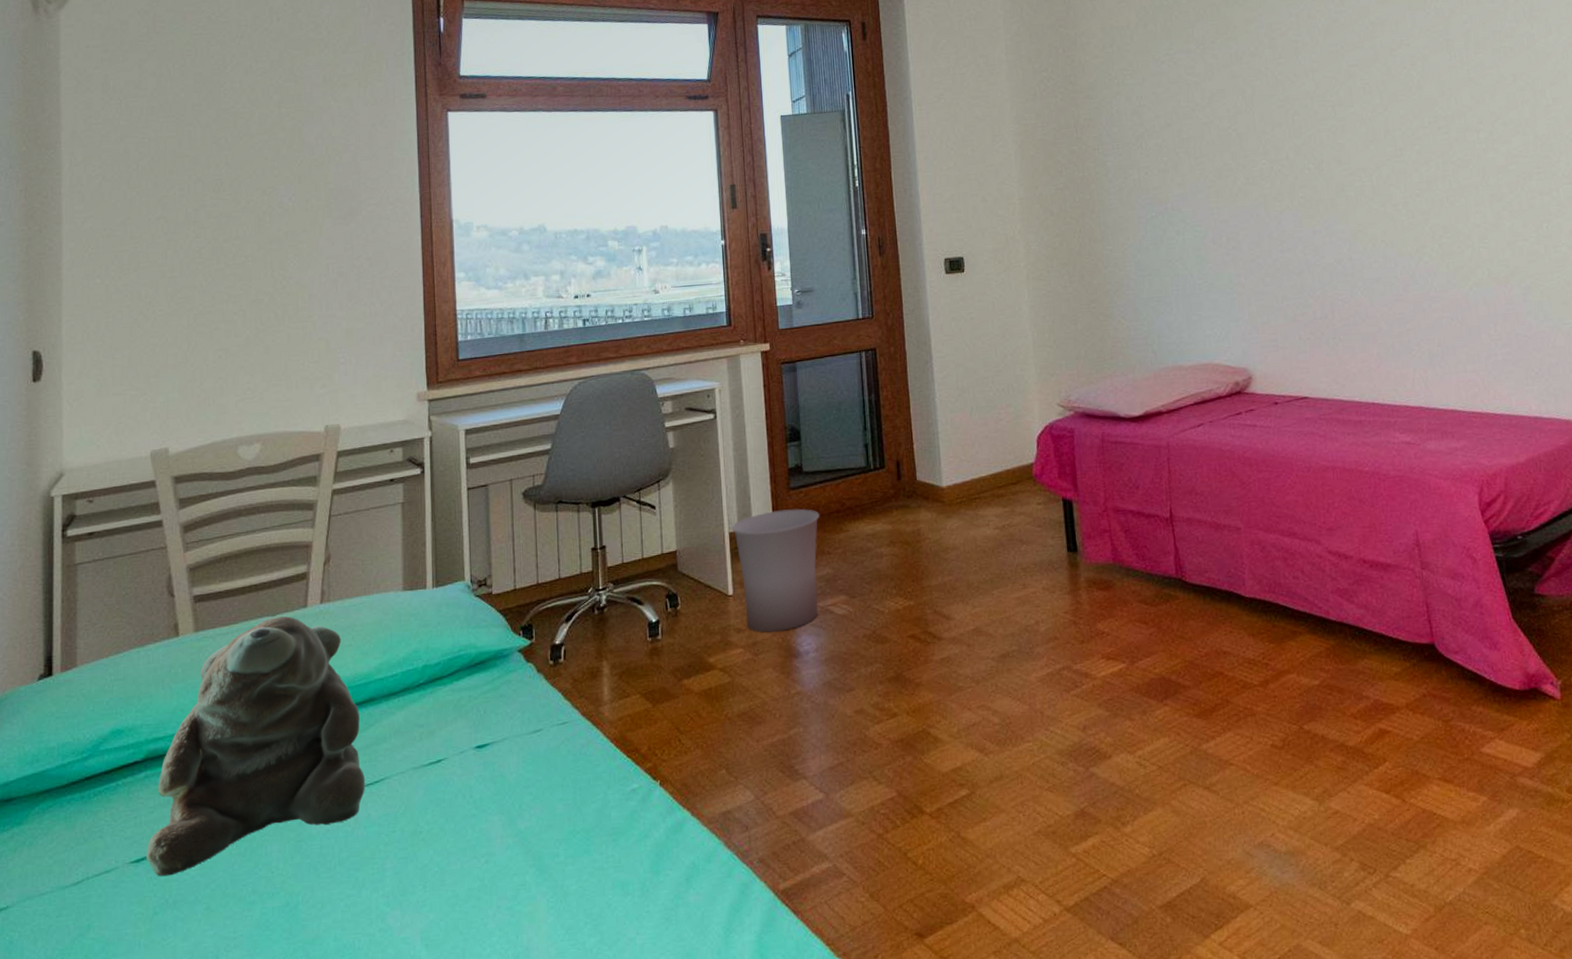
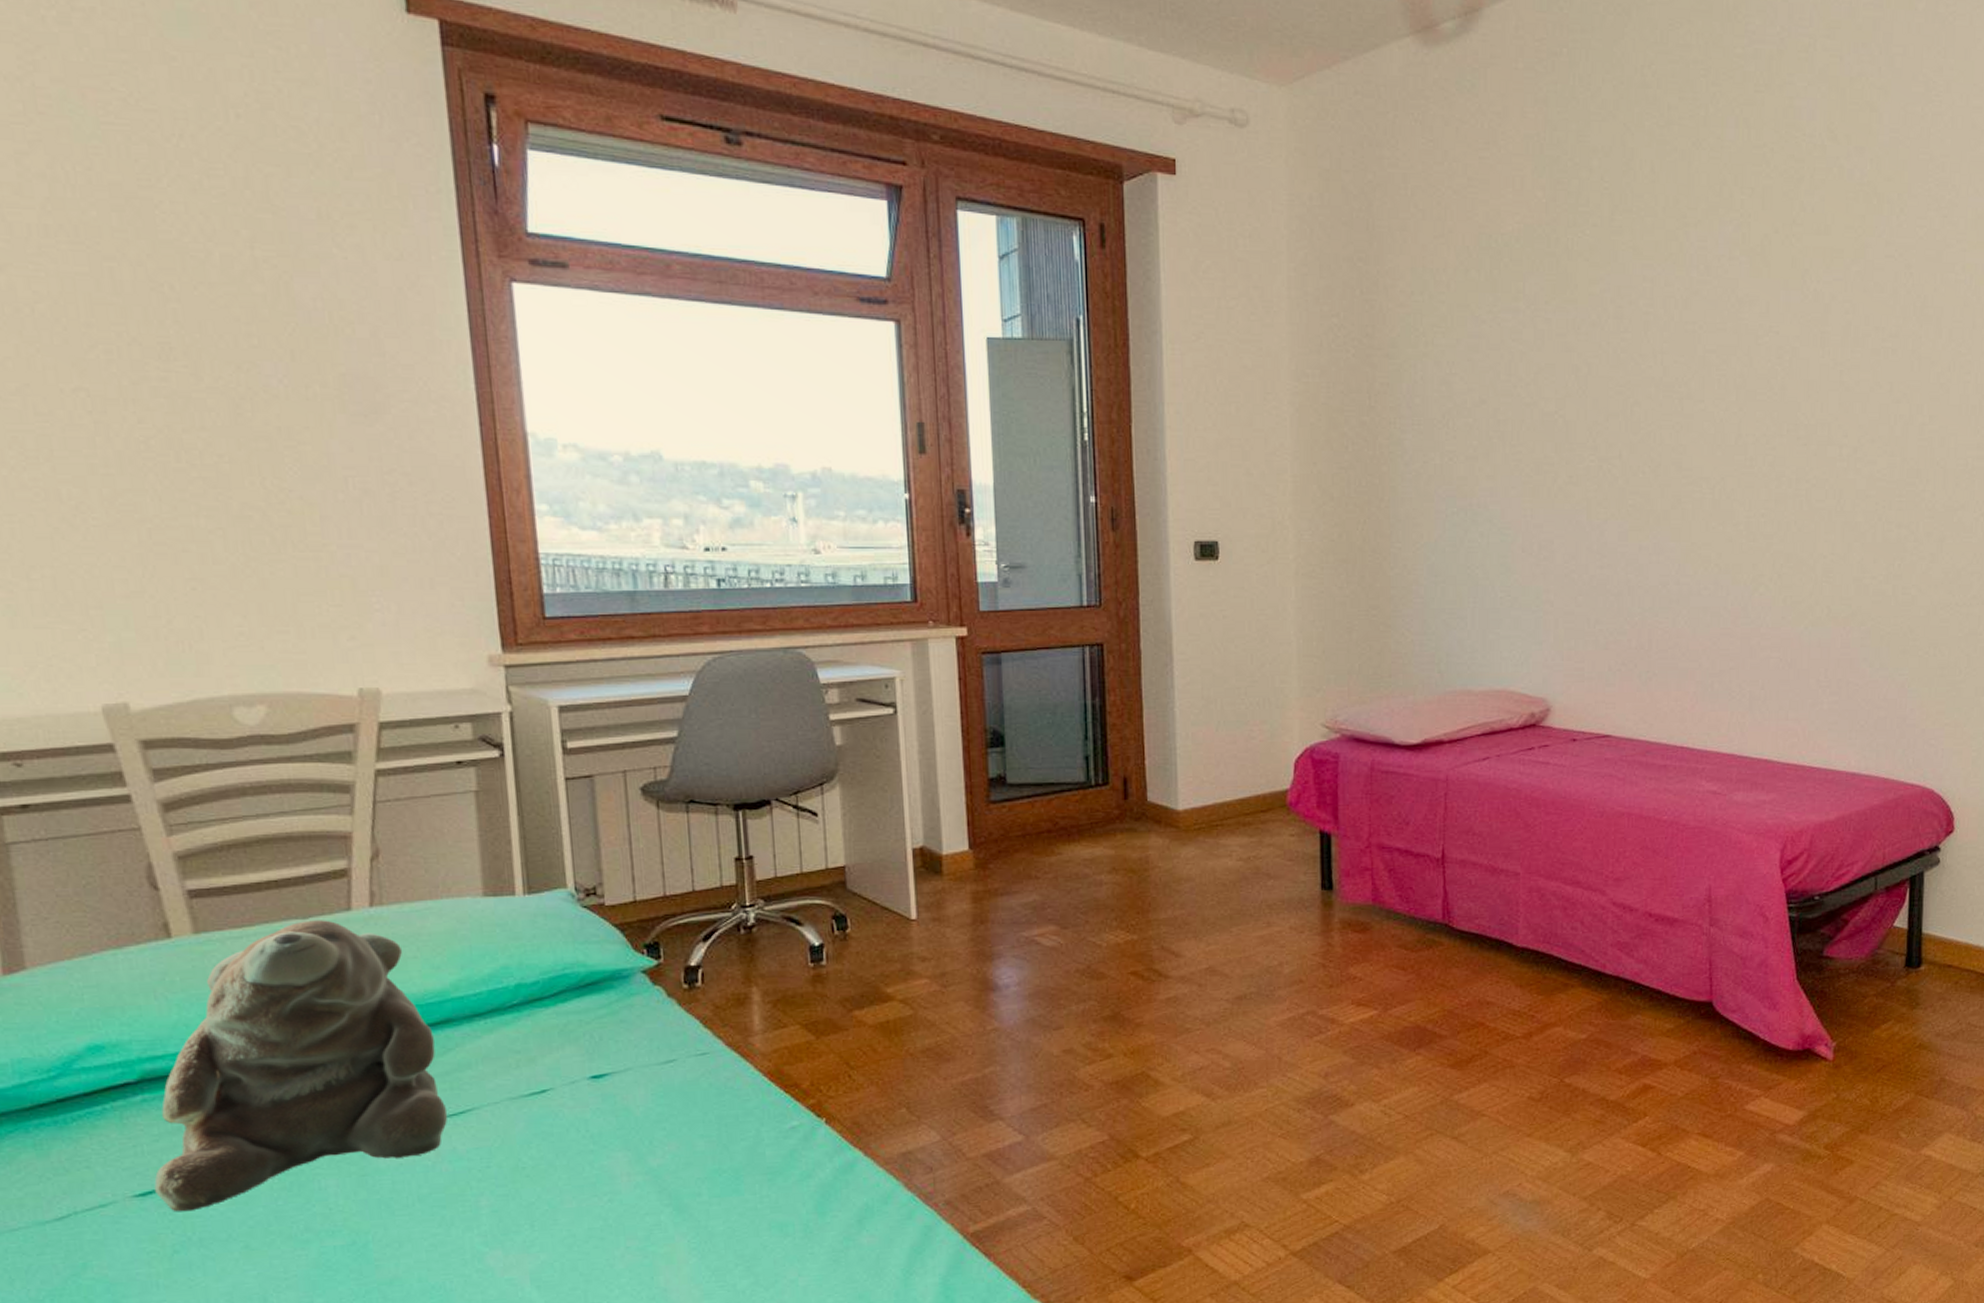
waste bin: present [732,508,820,633] -> none [916,825,1027,963]

